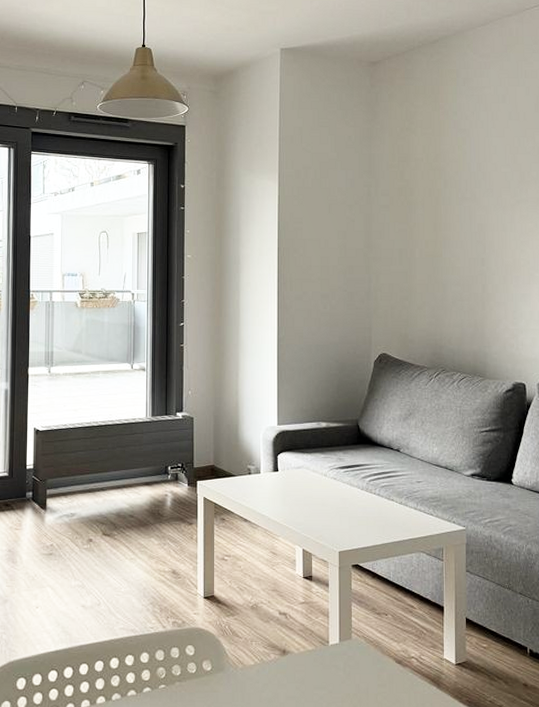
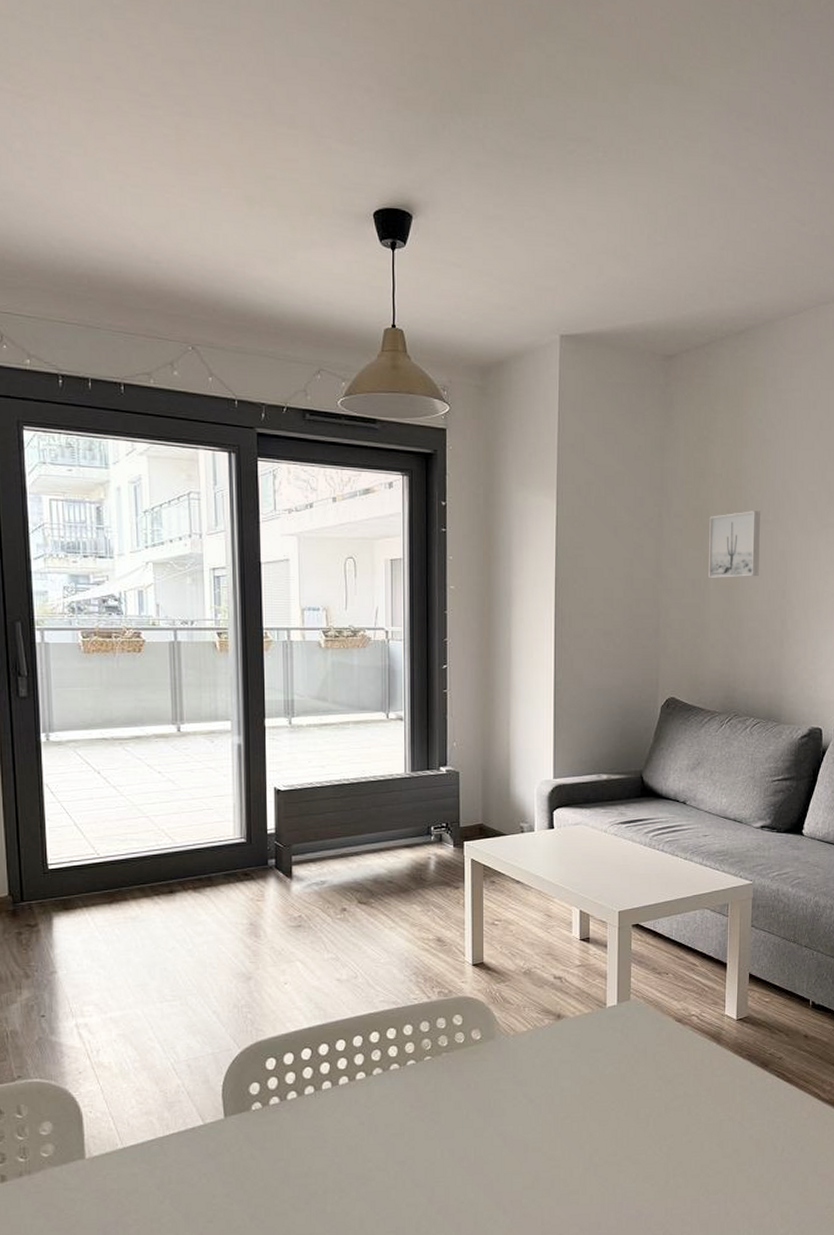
wall art: none [413,189,460,249] -> present [709,511,760,579]

